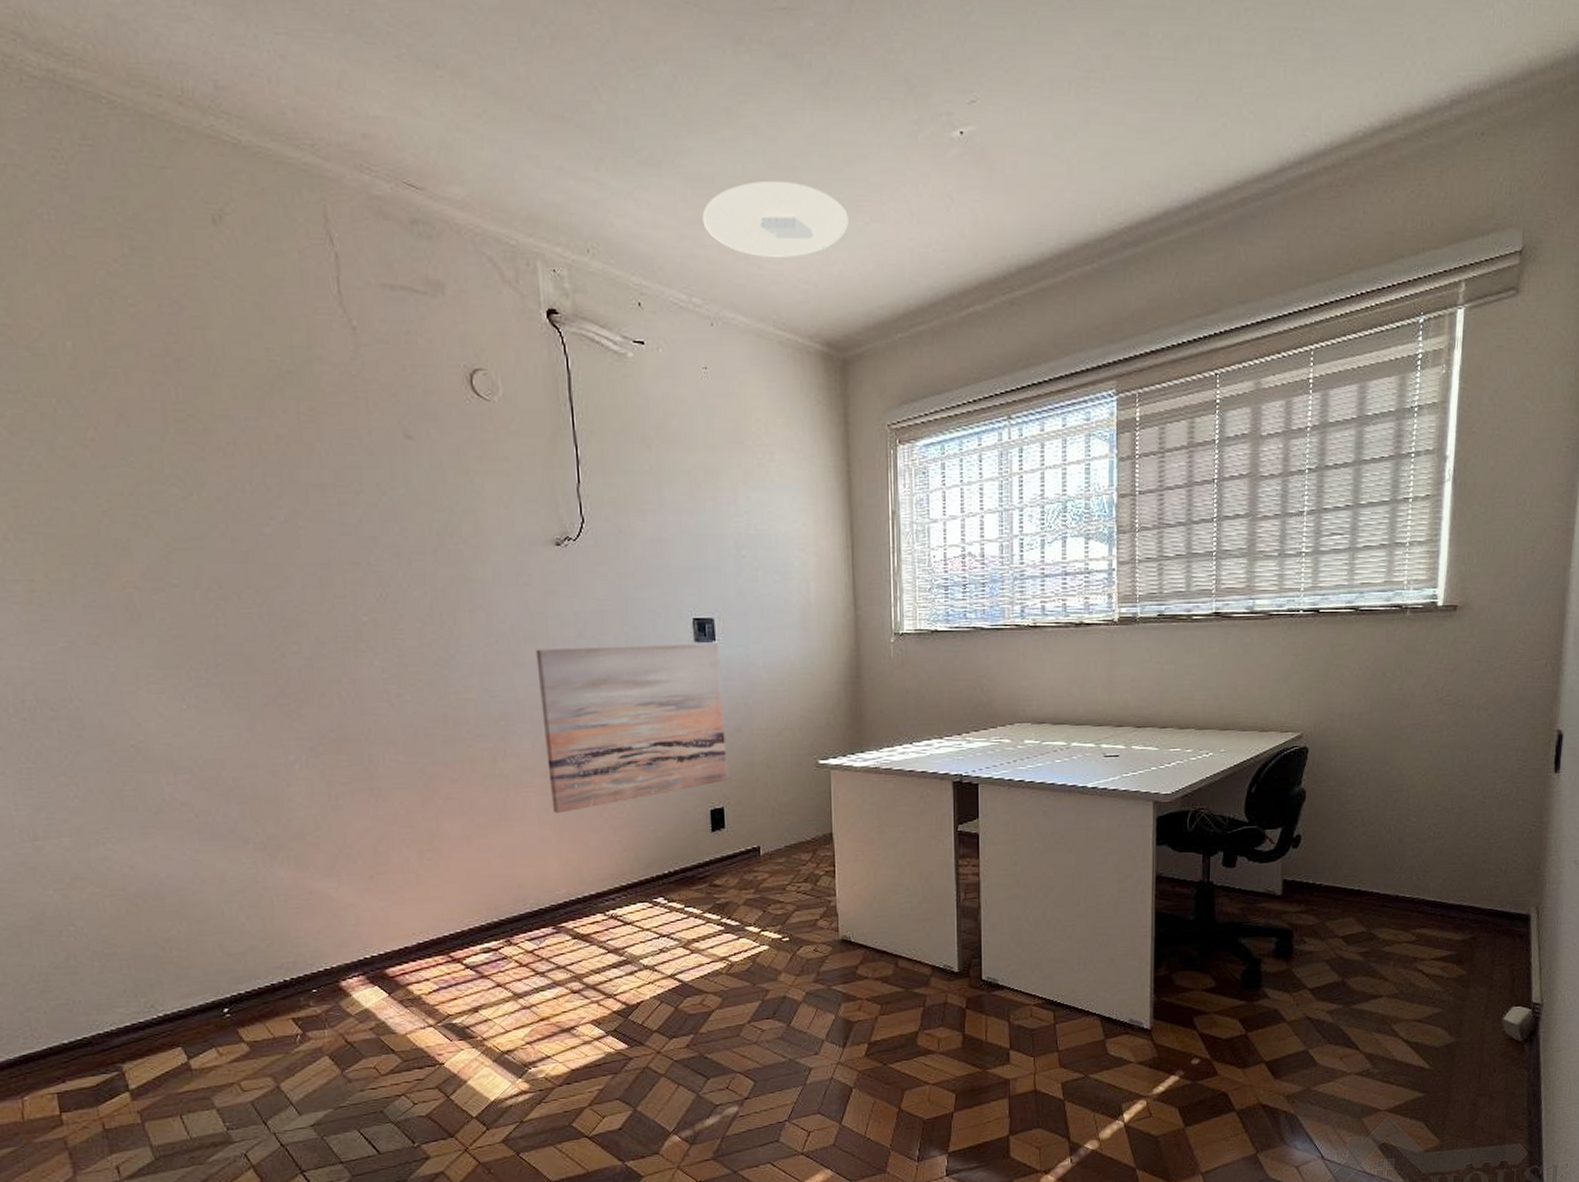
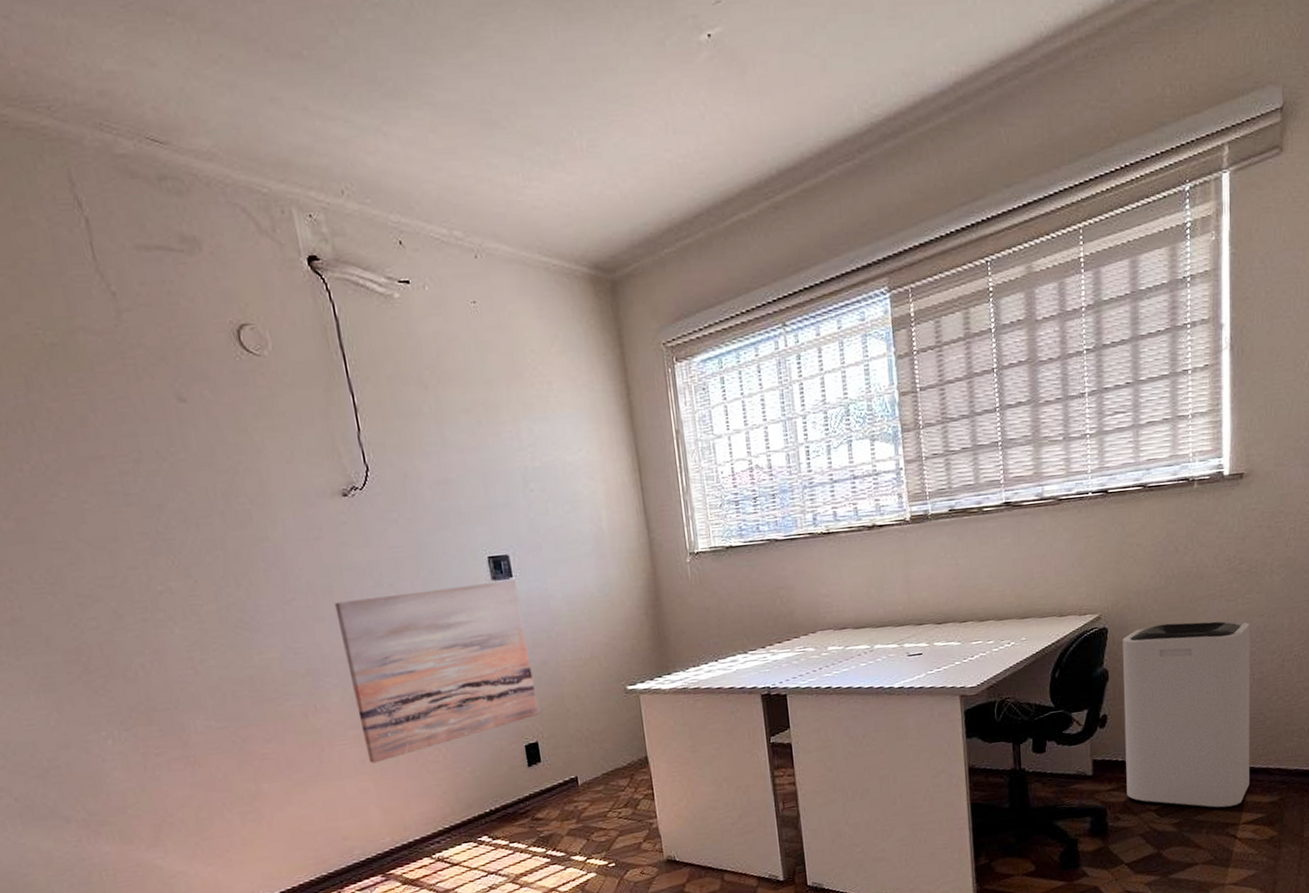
ceiling light: present [702,180,848,259] -> none [454,101,604,184]
trash can: none [1315,749,1453,942] -> present [1123,620,1251,809]

